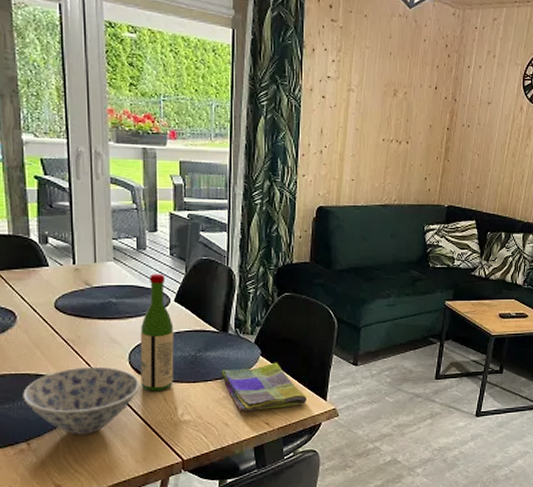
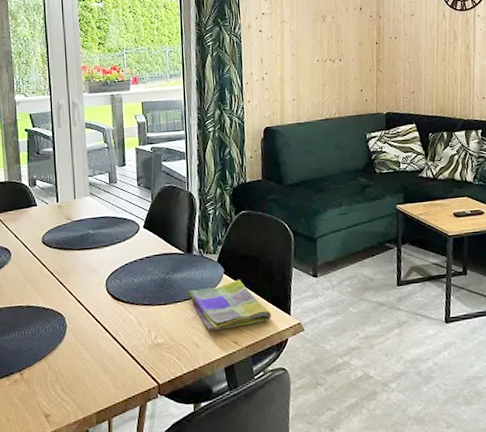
bowl: present [23,366,140,435] -> none [16,294,116,363]
wine bottle: present [140,273,174,392] -> none [114,203,146,317]

